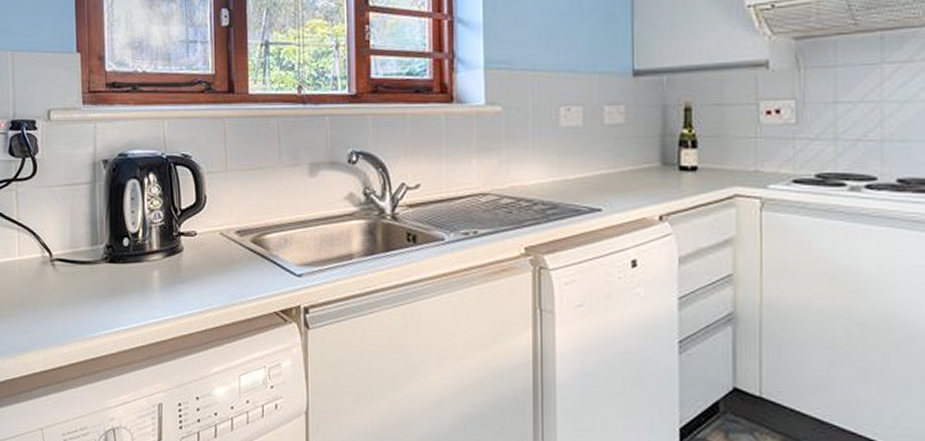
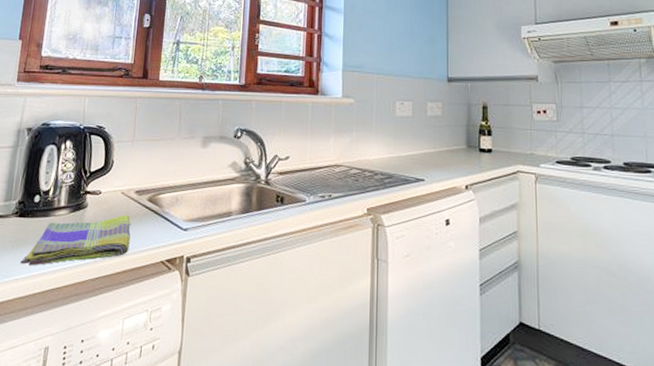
dish towel: none [118,258,236,317] -> present [19,214,131,266]

